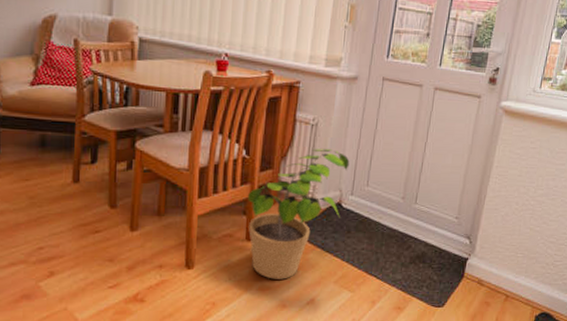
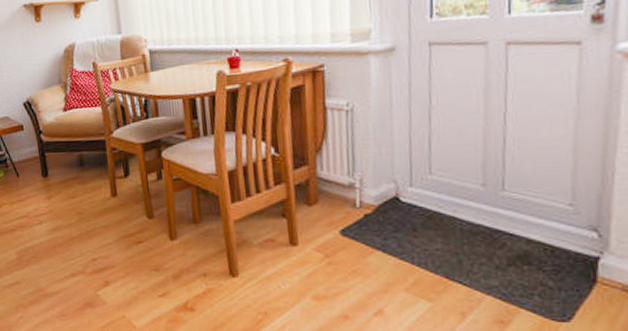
potted plant: present [248,149,350,279] -> none [284,136,402,287]

